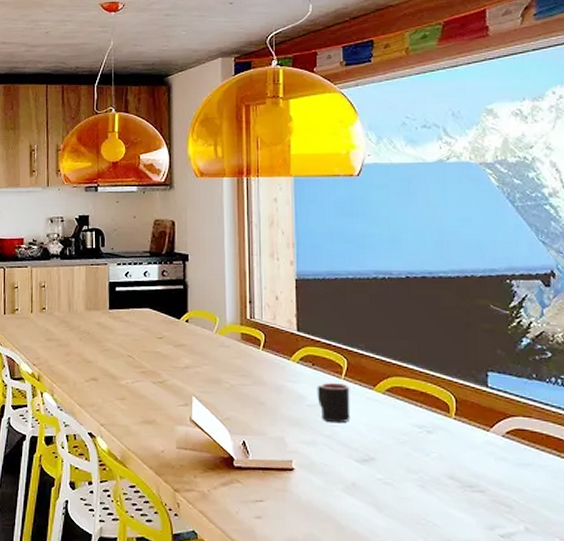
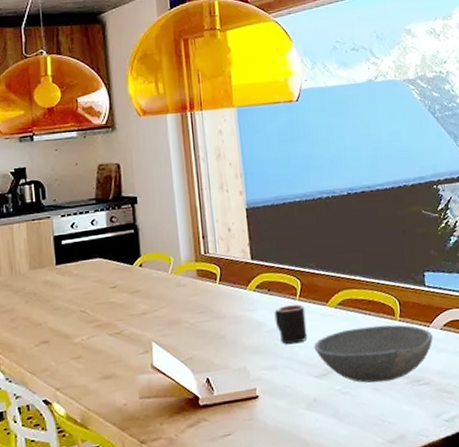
bowl: none [357,418,492,481] -> present [314,324,433,383]

